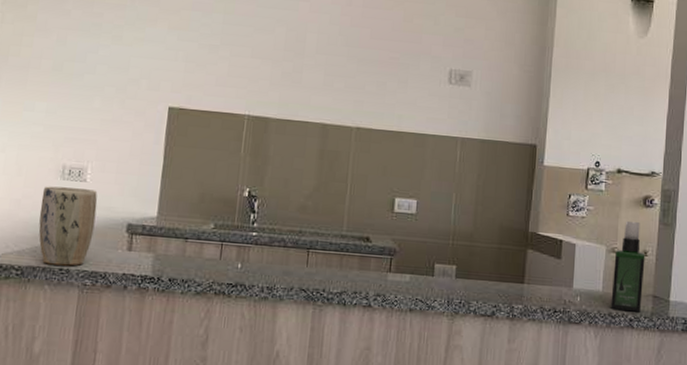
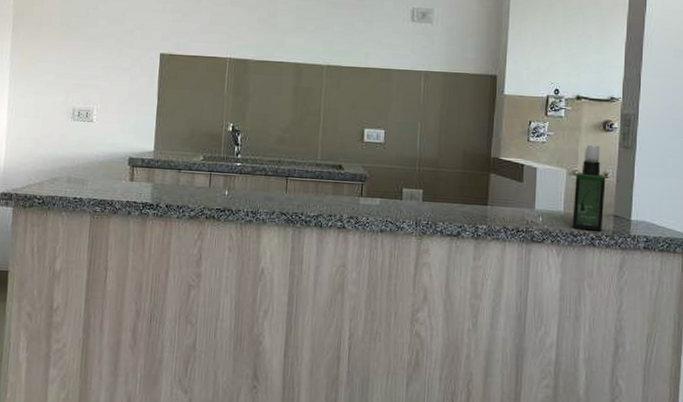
plant pot: present [38,186,98,266] -> none [55,126,103,195]

